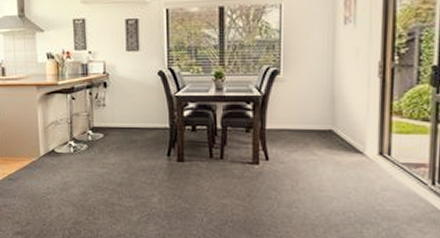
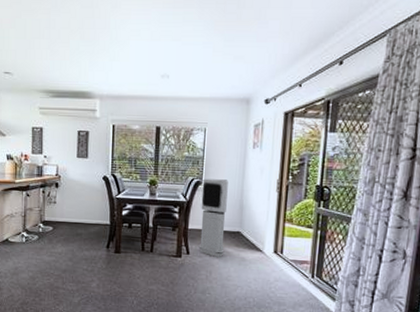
air purifier: none [280,66,314,162] -> present [198,179,228,257]

